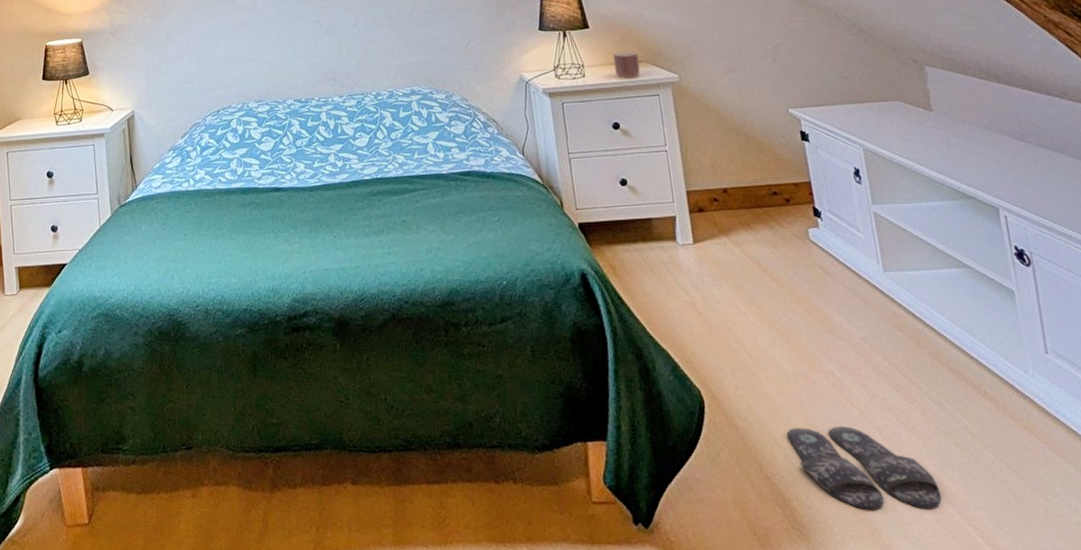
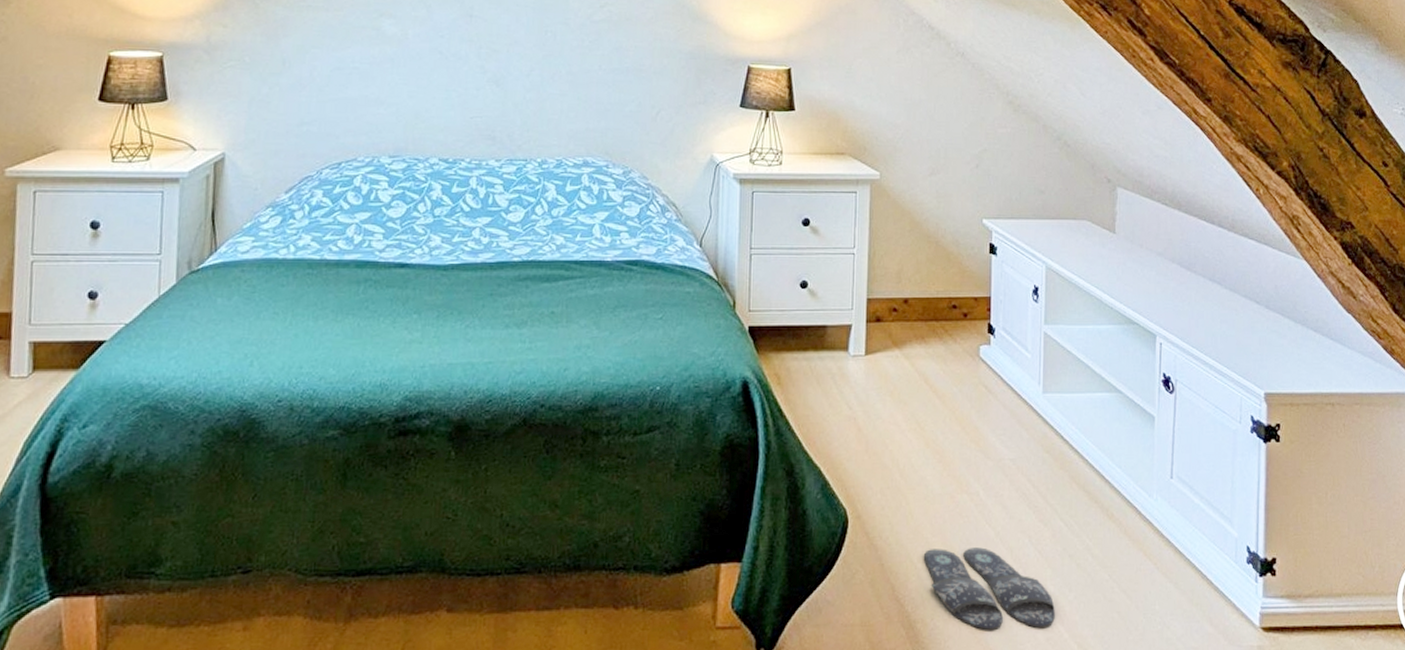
mug: present [613,51,641,81] -> none [815,141,841,174]

